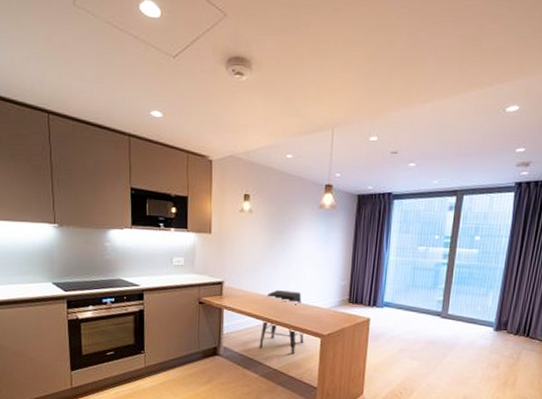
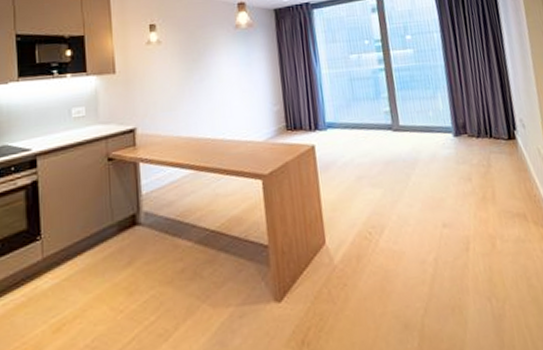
stool: present [259,290,304,354] -> none [188,126,243,206]

